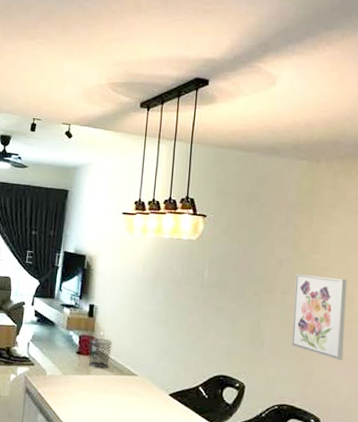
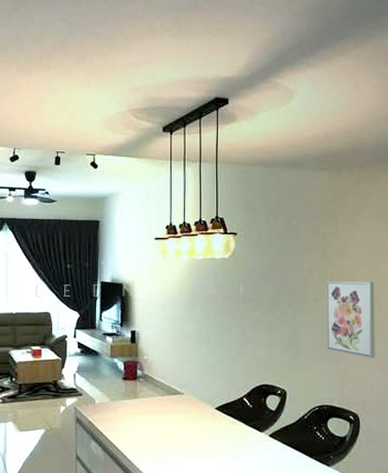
waste bin: present [89,338,112,369] -> none [134,363,157,391]

